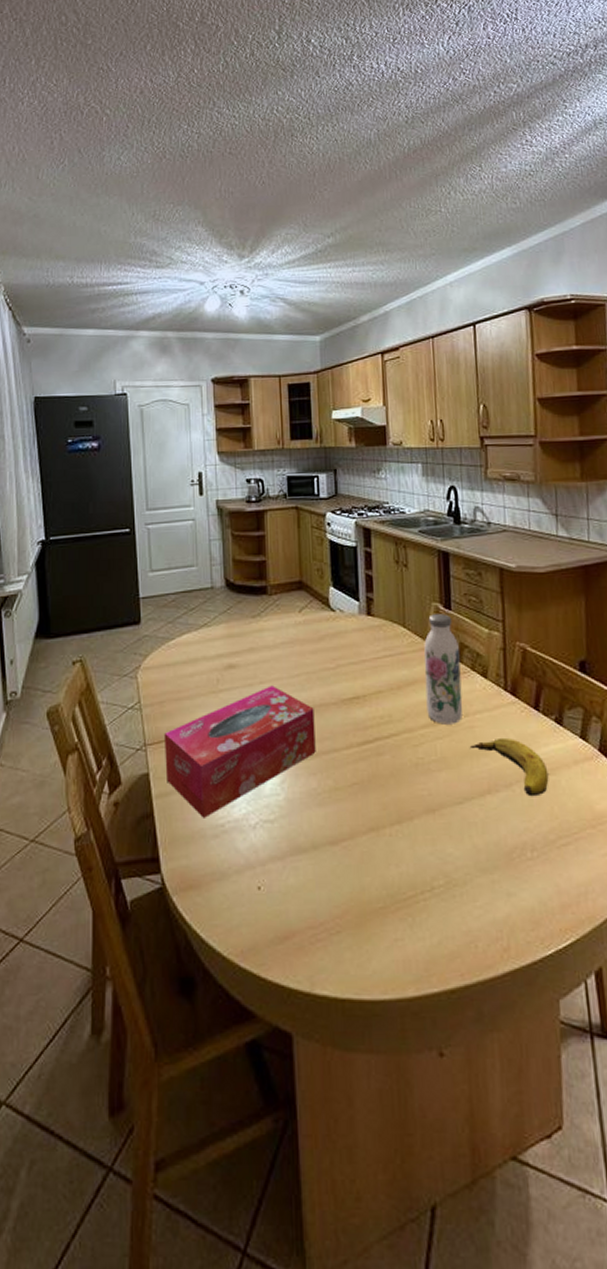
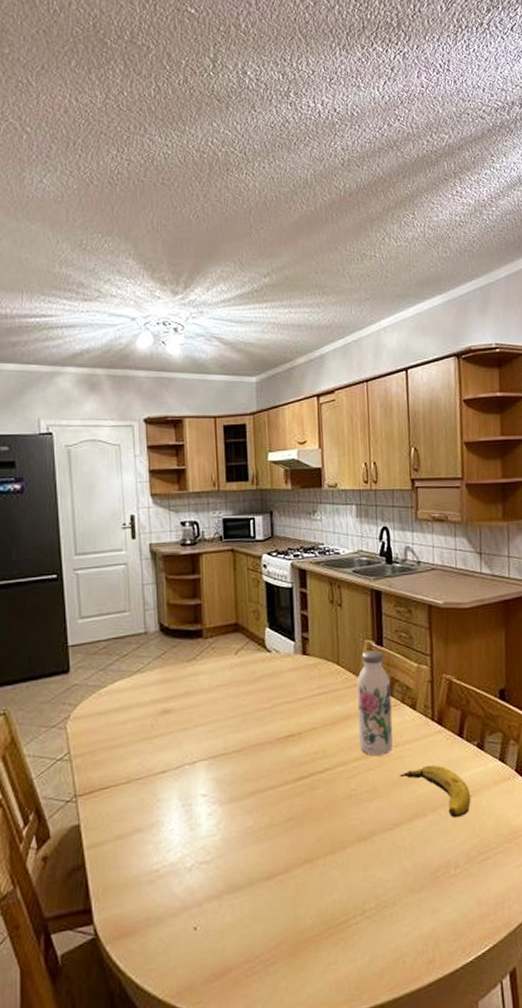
tissue box: present [163,685,316,818] -> none [95,728,252,865]

